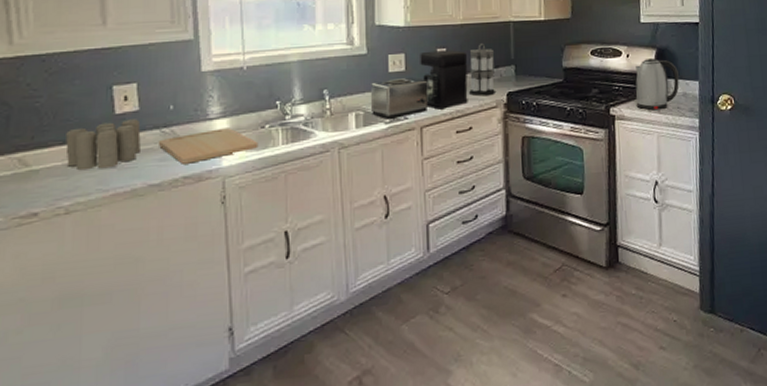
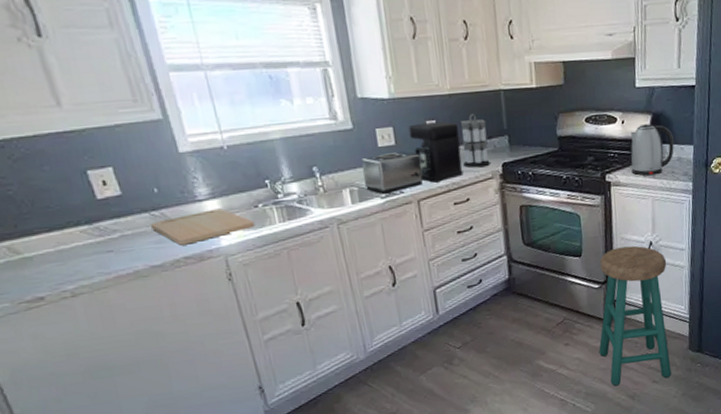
canister: present [65,119,141,171] -> none [50,203,134,256]
stool: none [599,184,681,351] -> present [599,245,671,386]

